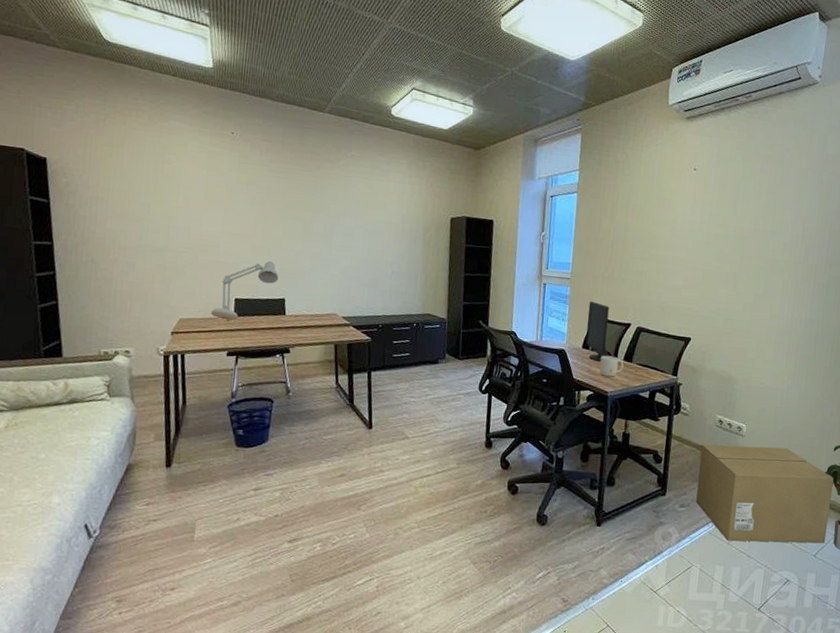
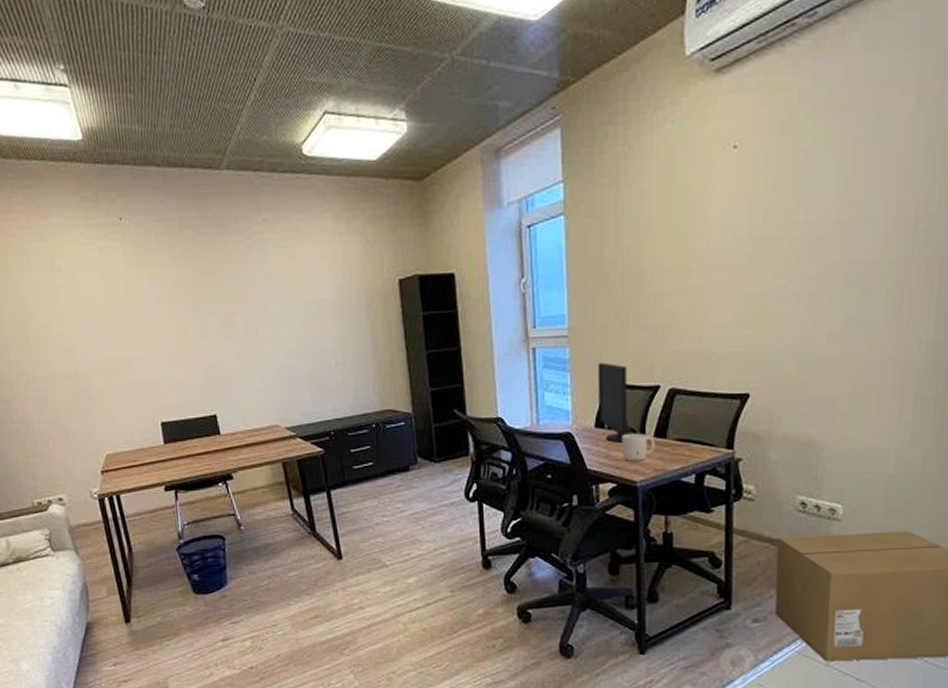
desk lamp: present [210,260,279,321] -> none [137,371,205,449]

